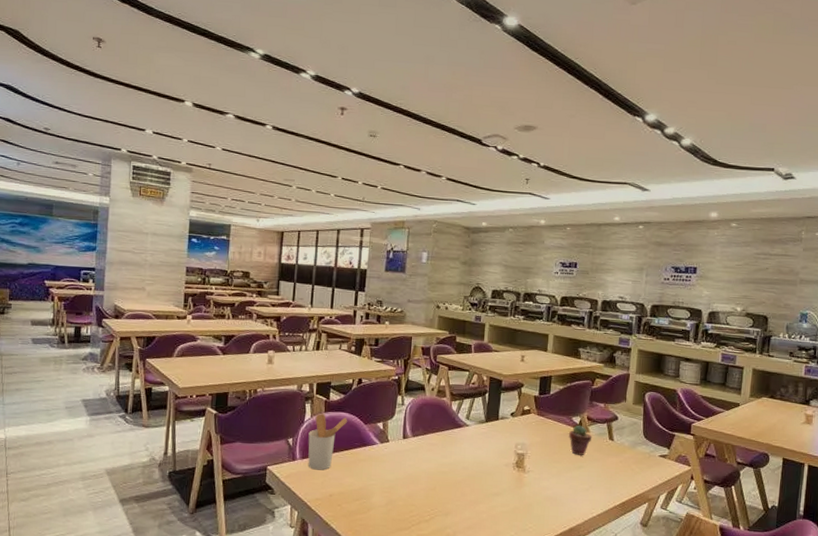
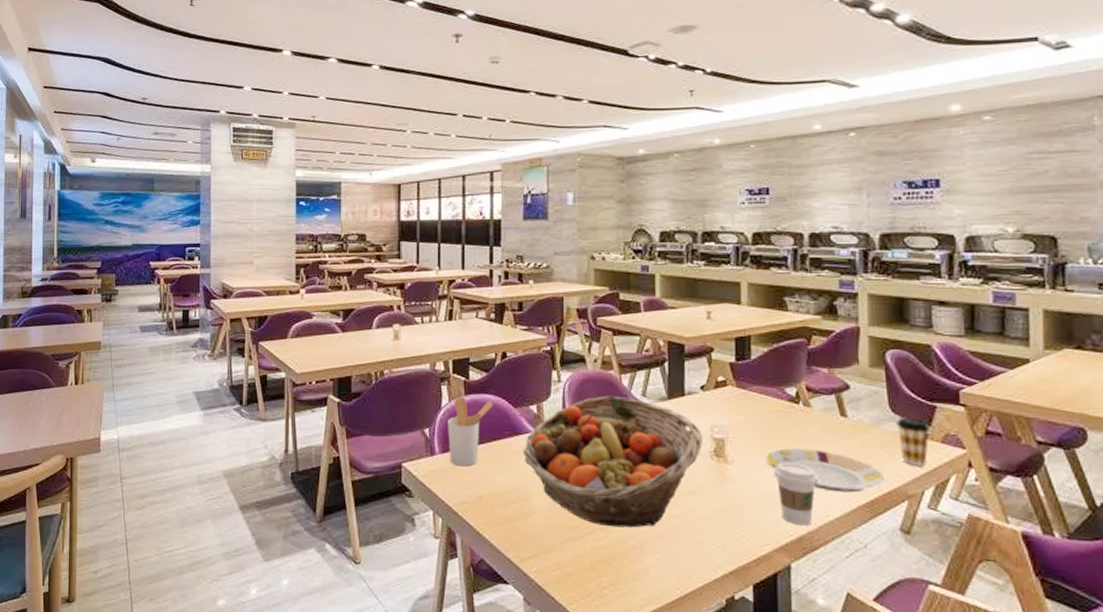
fruit basket: none [369,417,509,521] -> present [523,395,703,528]
plate: none [553,462,635,496] -> present [766,448,886,493]
coffee cup: none [557,472,588,520] -> present [773,461,818,526]
potted succulent: present [569,425,592,455] -> none [783,398,816,438]
coffee cup: none [646,441,670,478] -> present [896,416,932,466]

